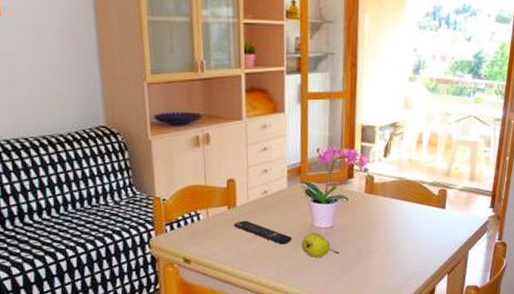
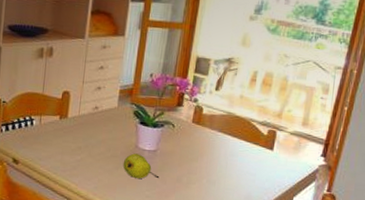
remote control: present [233,220,292,245] -> none [62,131,115,161]

